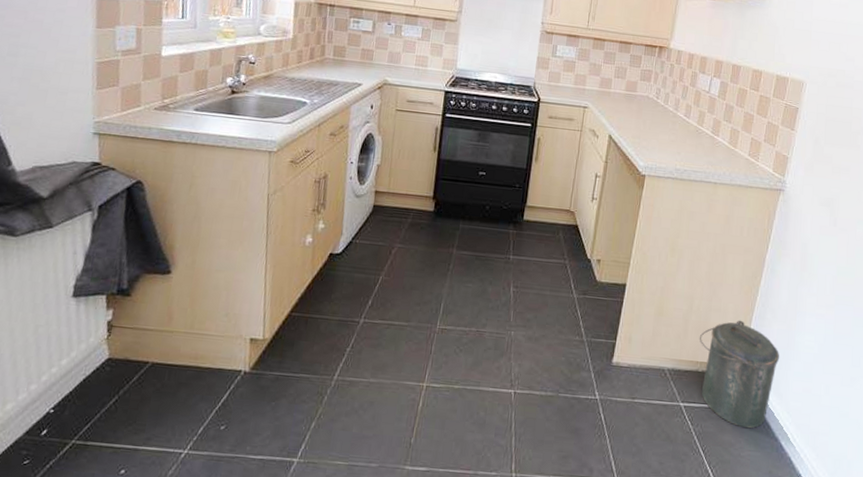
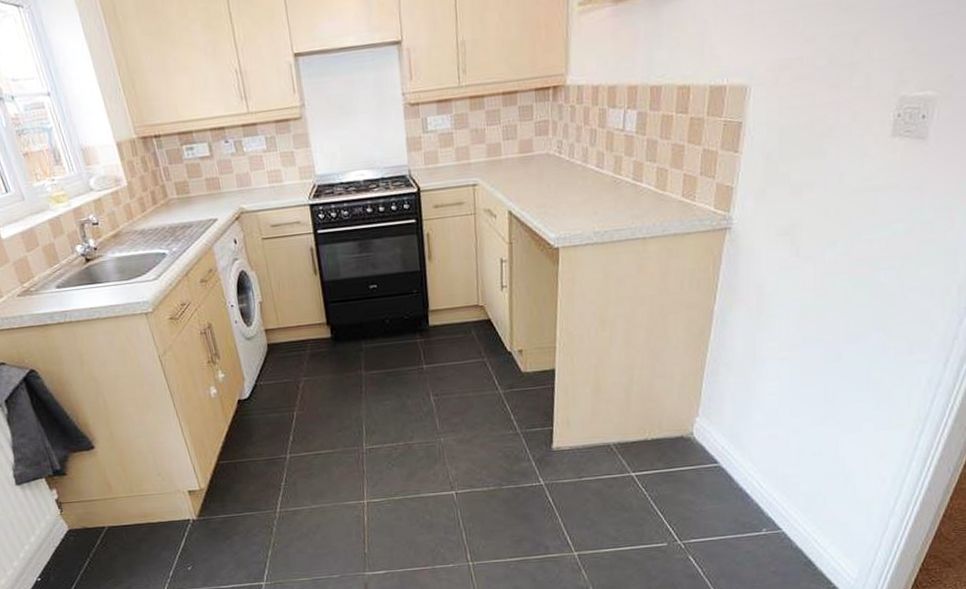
canister: present [699,320,780,429] -> none [644,381,739,485]

